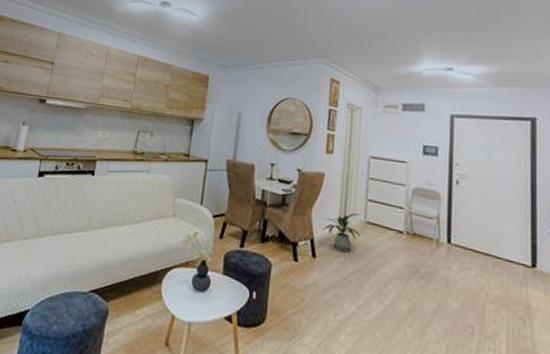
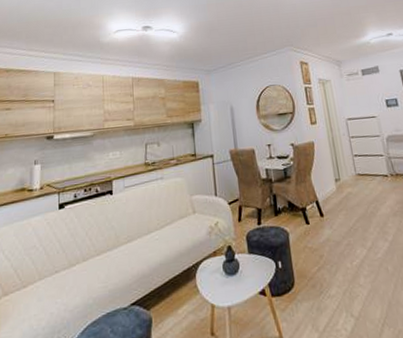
house plant: present [323,213,361,253] -> none [322,169,355,206]

